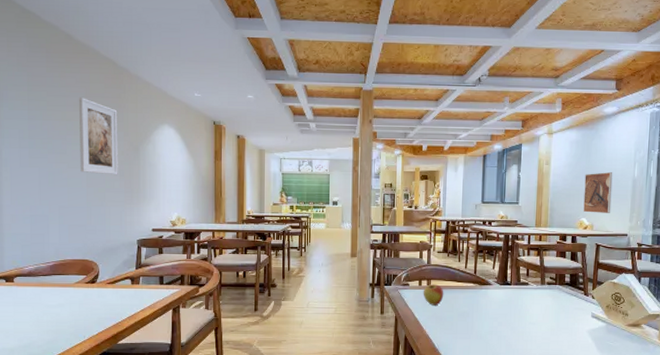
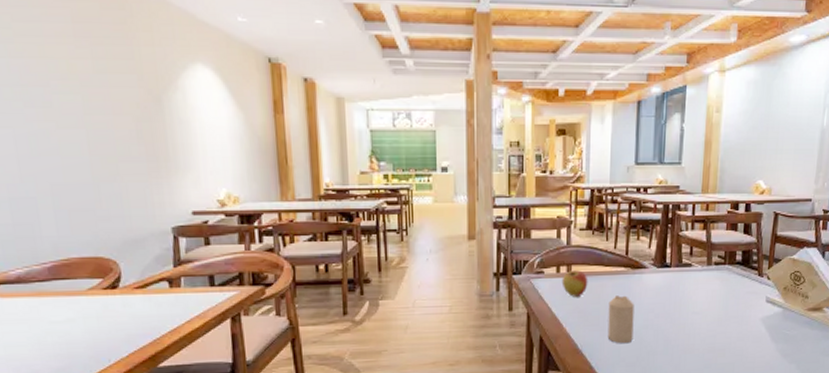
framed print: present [79,96,118,175] -> none [62,22,135,138]
candle: none [459,306,481,346] -> present [607,295,634,344]
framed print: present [583,172,613,214] -> none [760,121,798,175]

